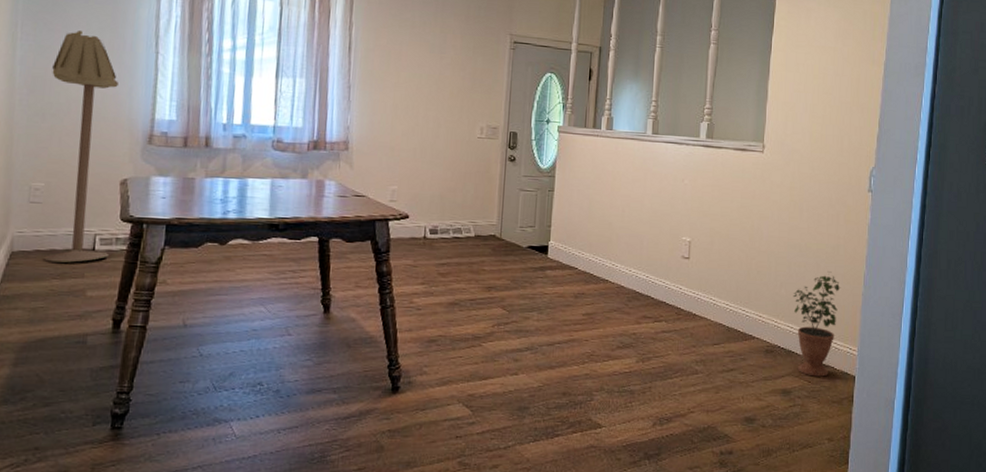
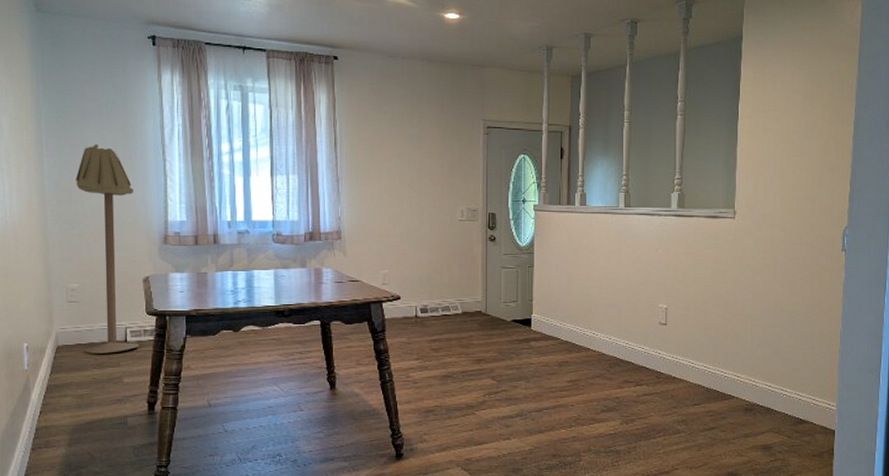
potted plant: present [792,271,841,377] -> none [769,331,817,432]

